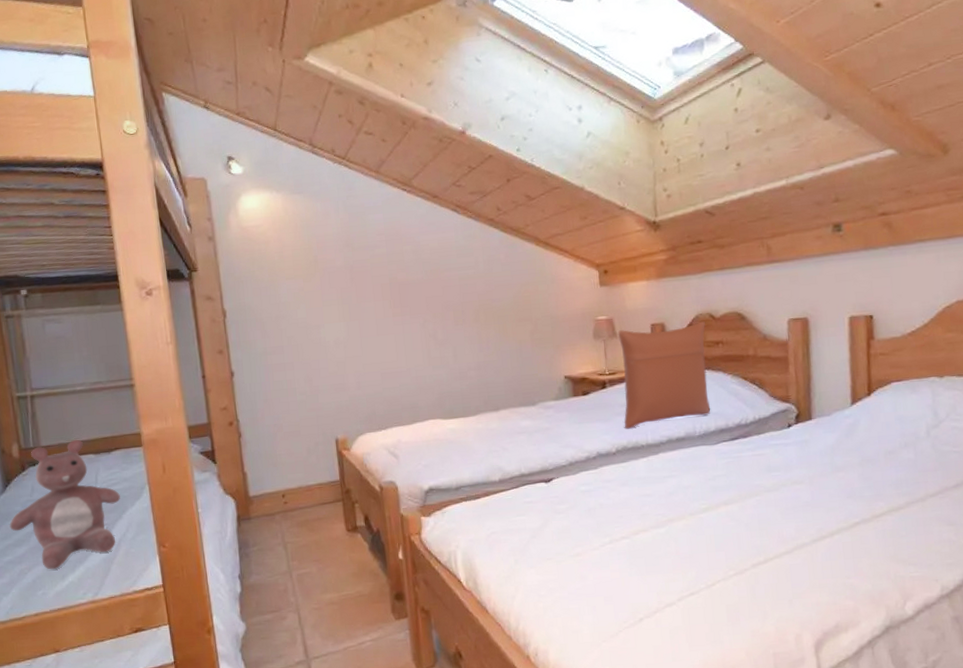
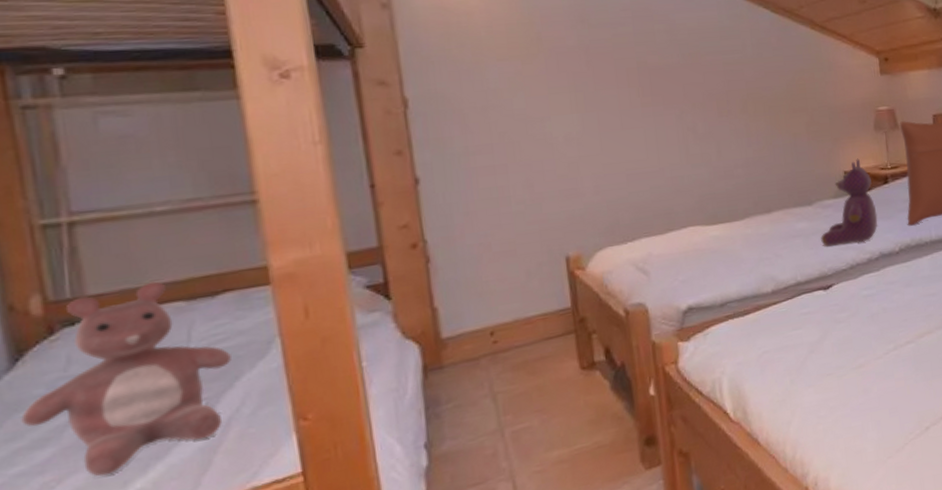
teddy bear: none [543,364,596,444] -> present [821,158,878,246]

